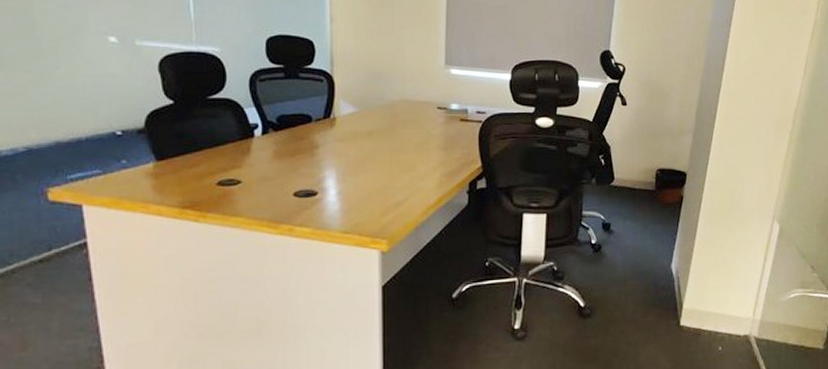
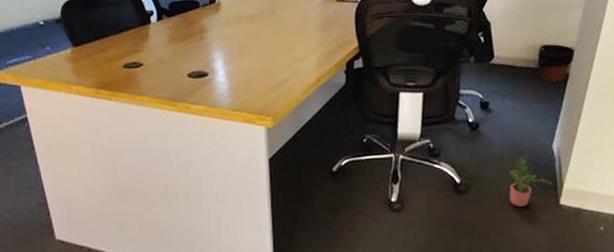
potted plant: none [631,273,672,330] -> present [508,152,552,207]

